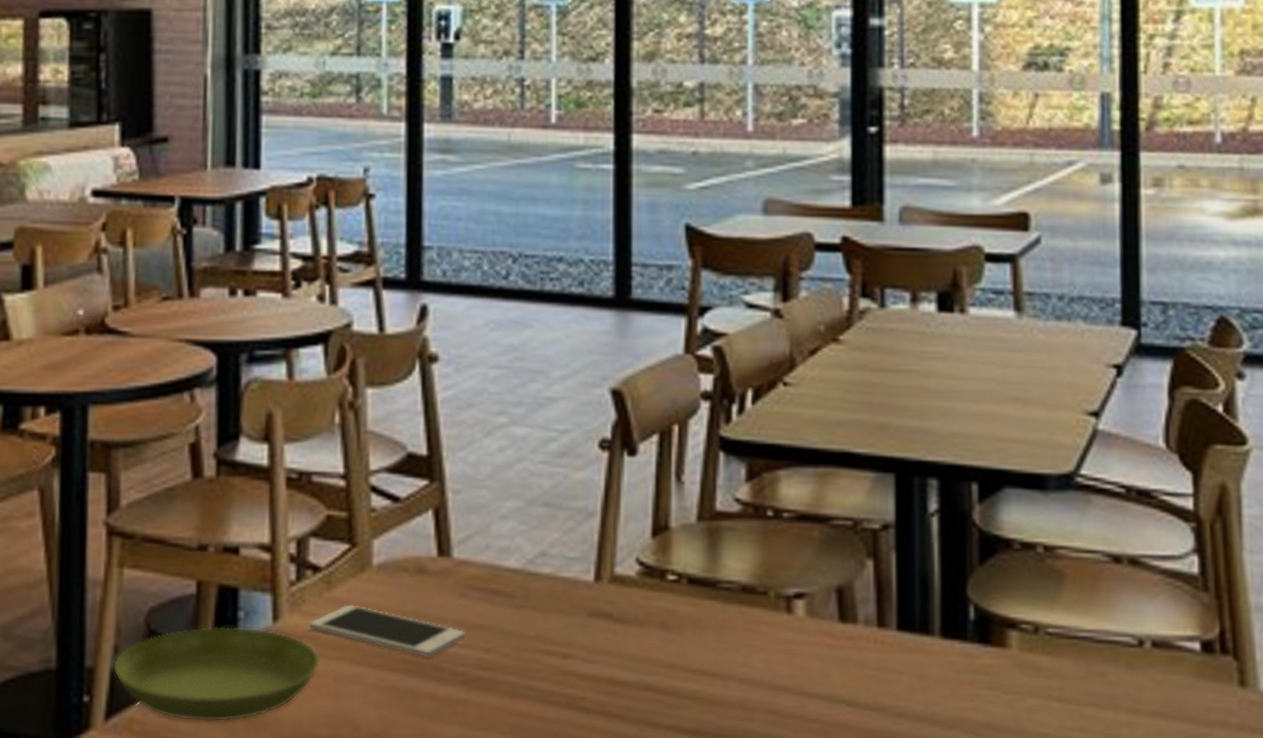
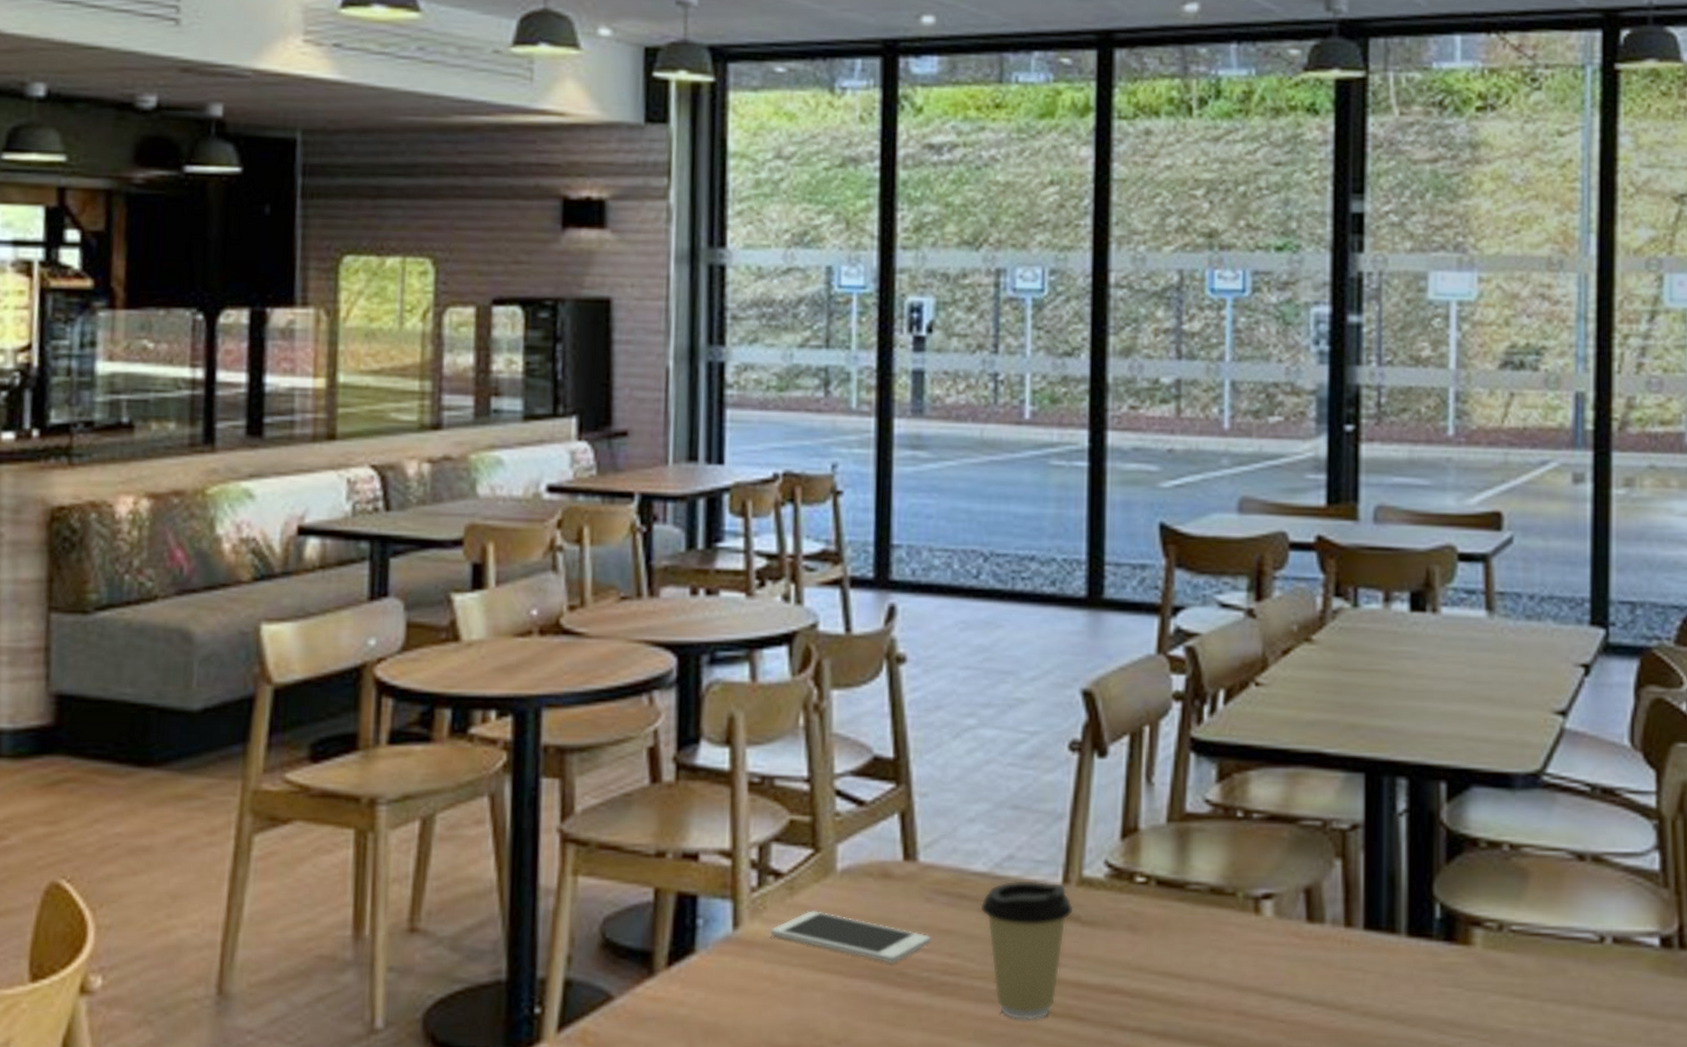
saucer: present [112,626,320,722] -> none [565,934,782,1032]
coffee cup: none [514,577,606,717] -> present [980,880,1074,1021]

